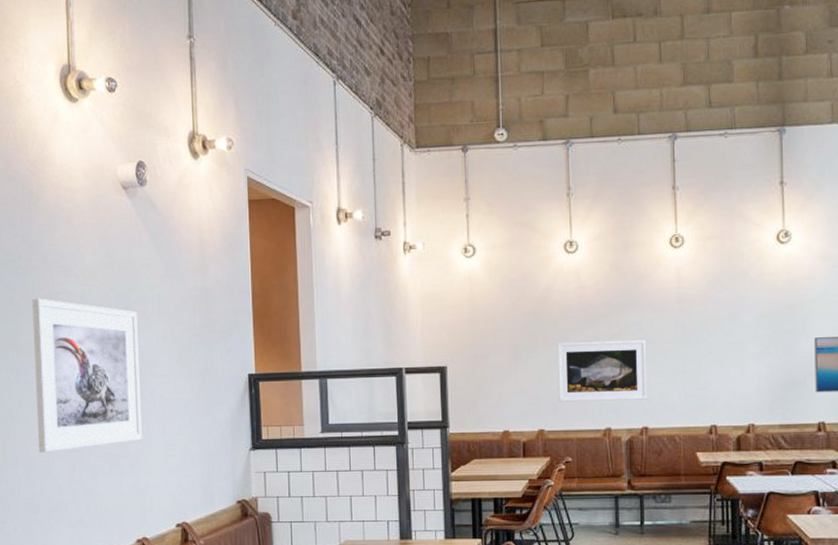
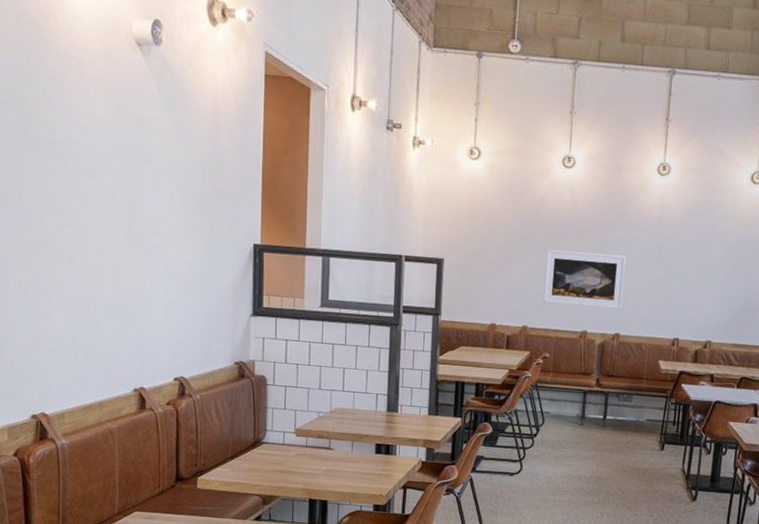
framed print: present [32,298,142,453] -> none [37,144,146,298]

